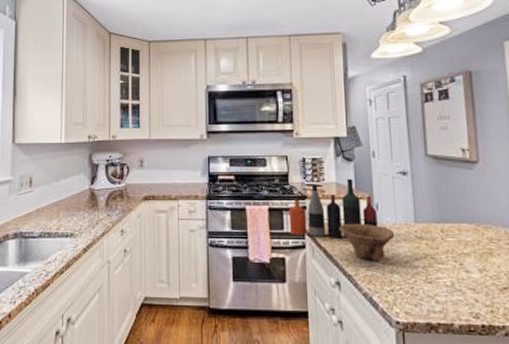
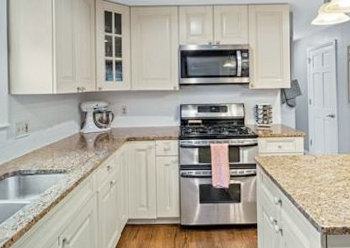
bottle collection: present [288,178,378,239] -> none [244,121,311,167]
bowl: present [339,223,395,262] -> none [282,155,323,184]

